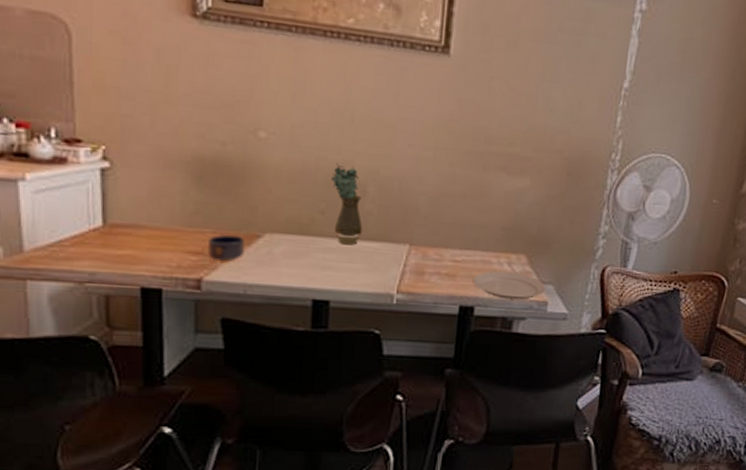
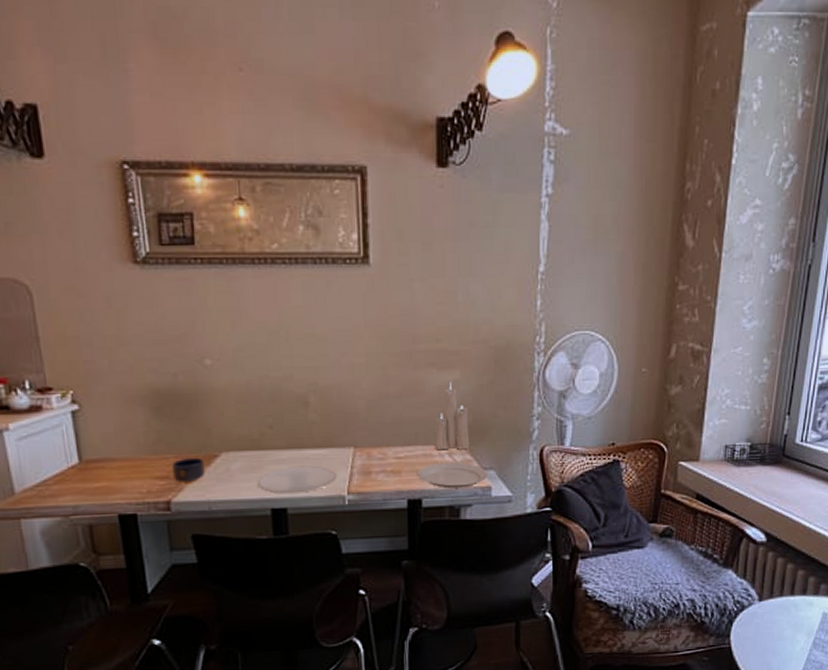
plate: none [300,257,389,287] -> present [257,465,338,494]
vase: present [330,164,363,245] -> none [274,380,310,455]
candle: none [495,189,534,261] -> present [435,382,470,451]

